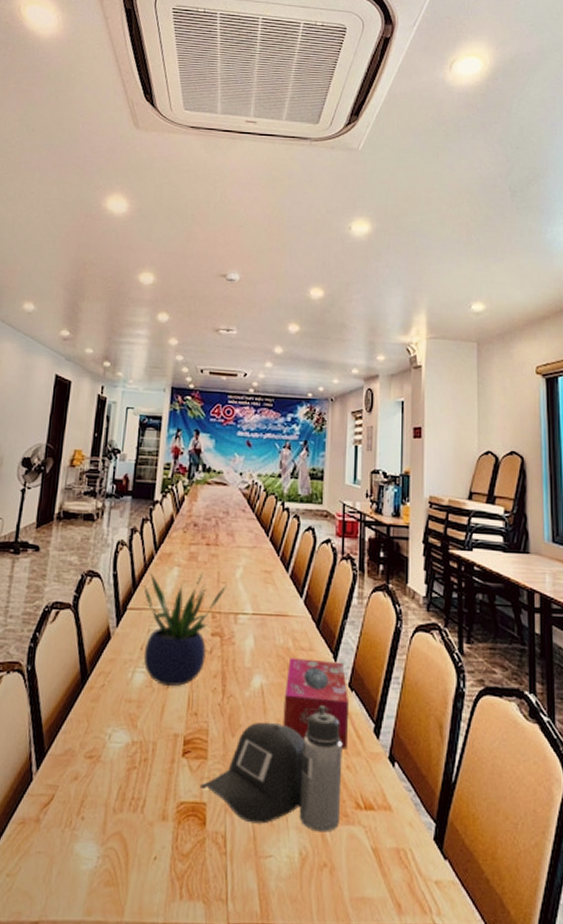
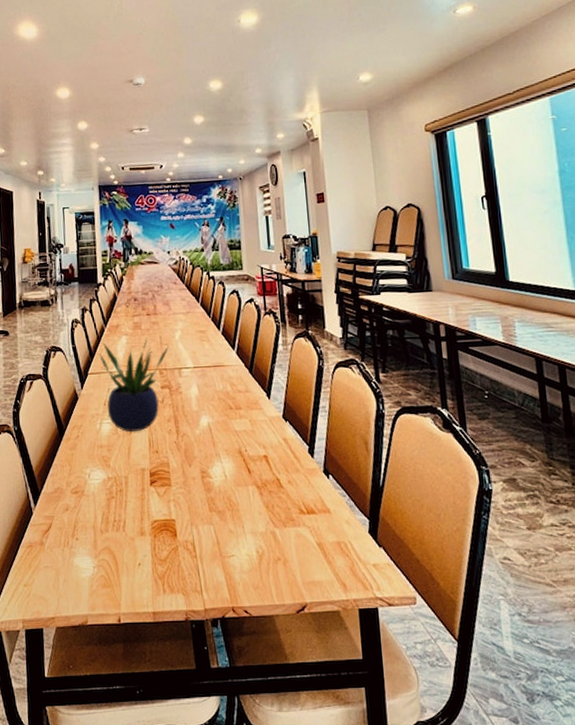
water bottle: present [200,706,343,833] -> none [168,435,287,534]
tissue box: present [283,658,348,748] -> none [228,399,287,467]

